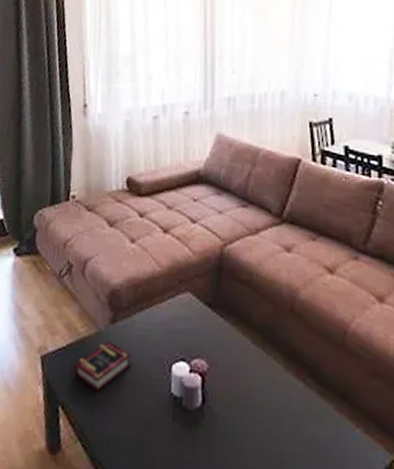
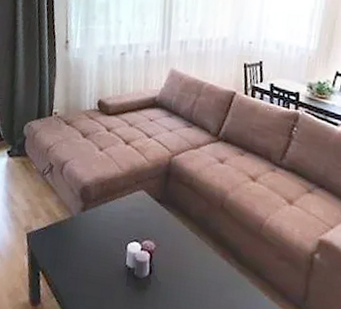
book: present [73,341,132,393] -> none [51,224,97,262]

